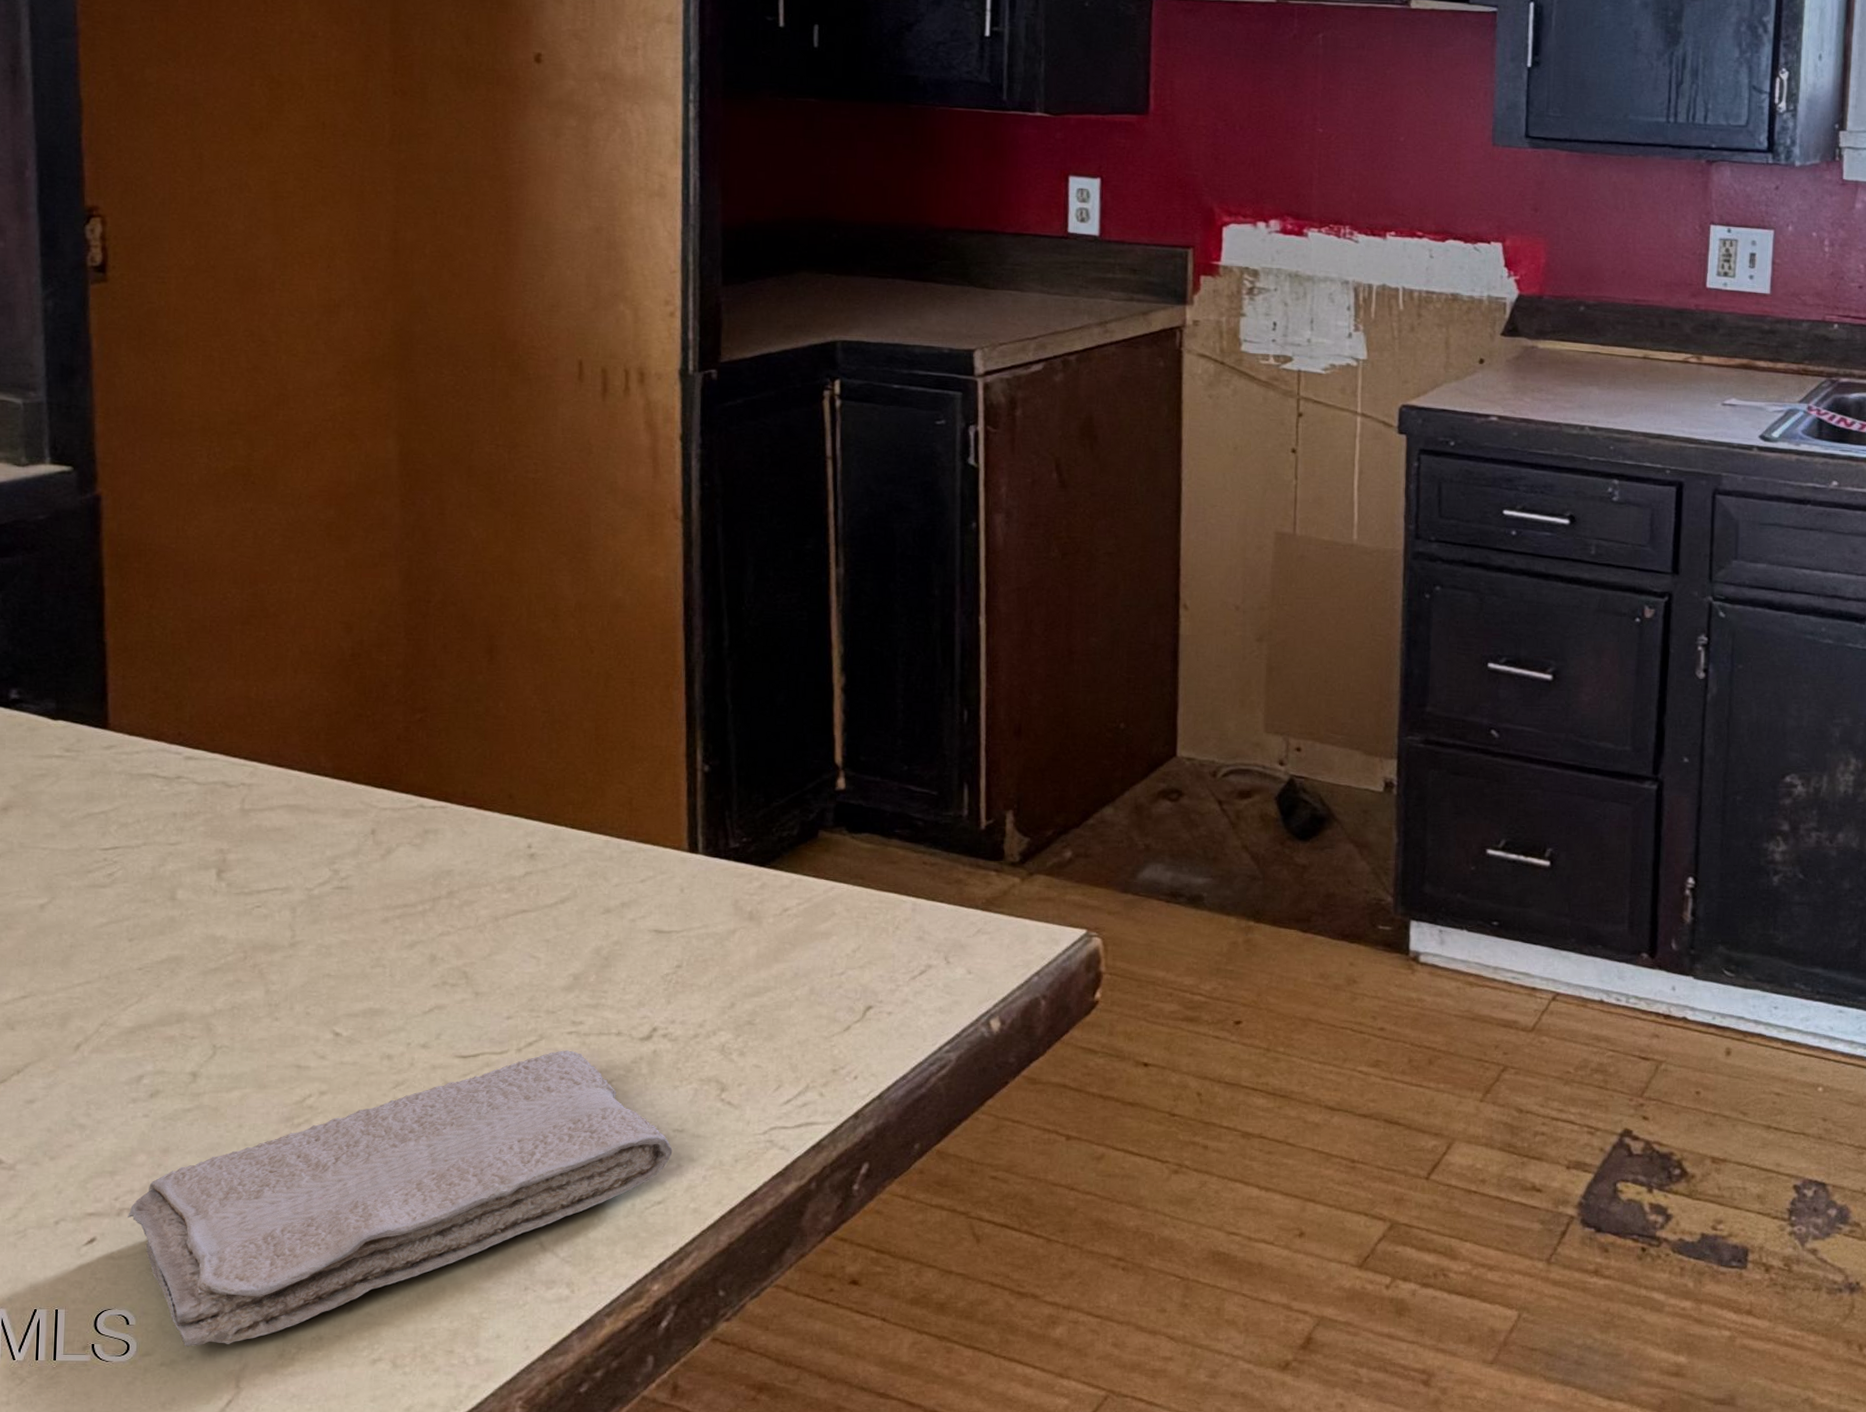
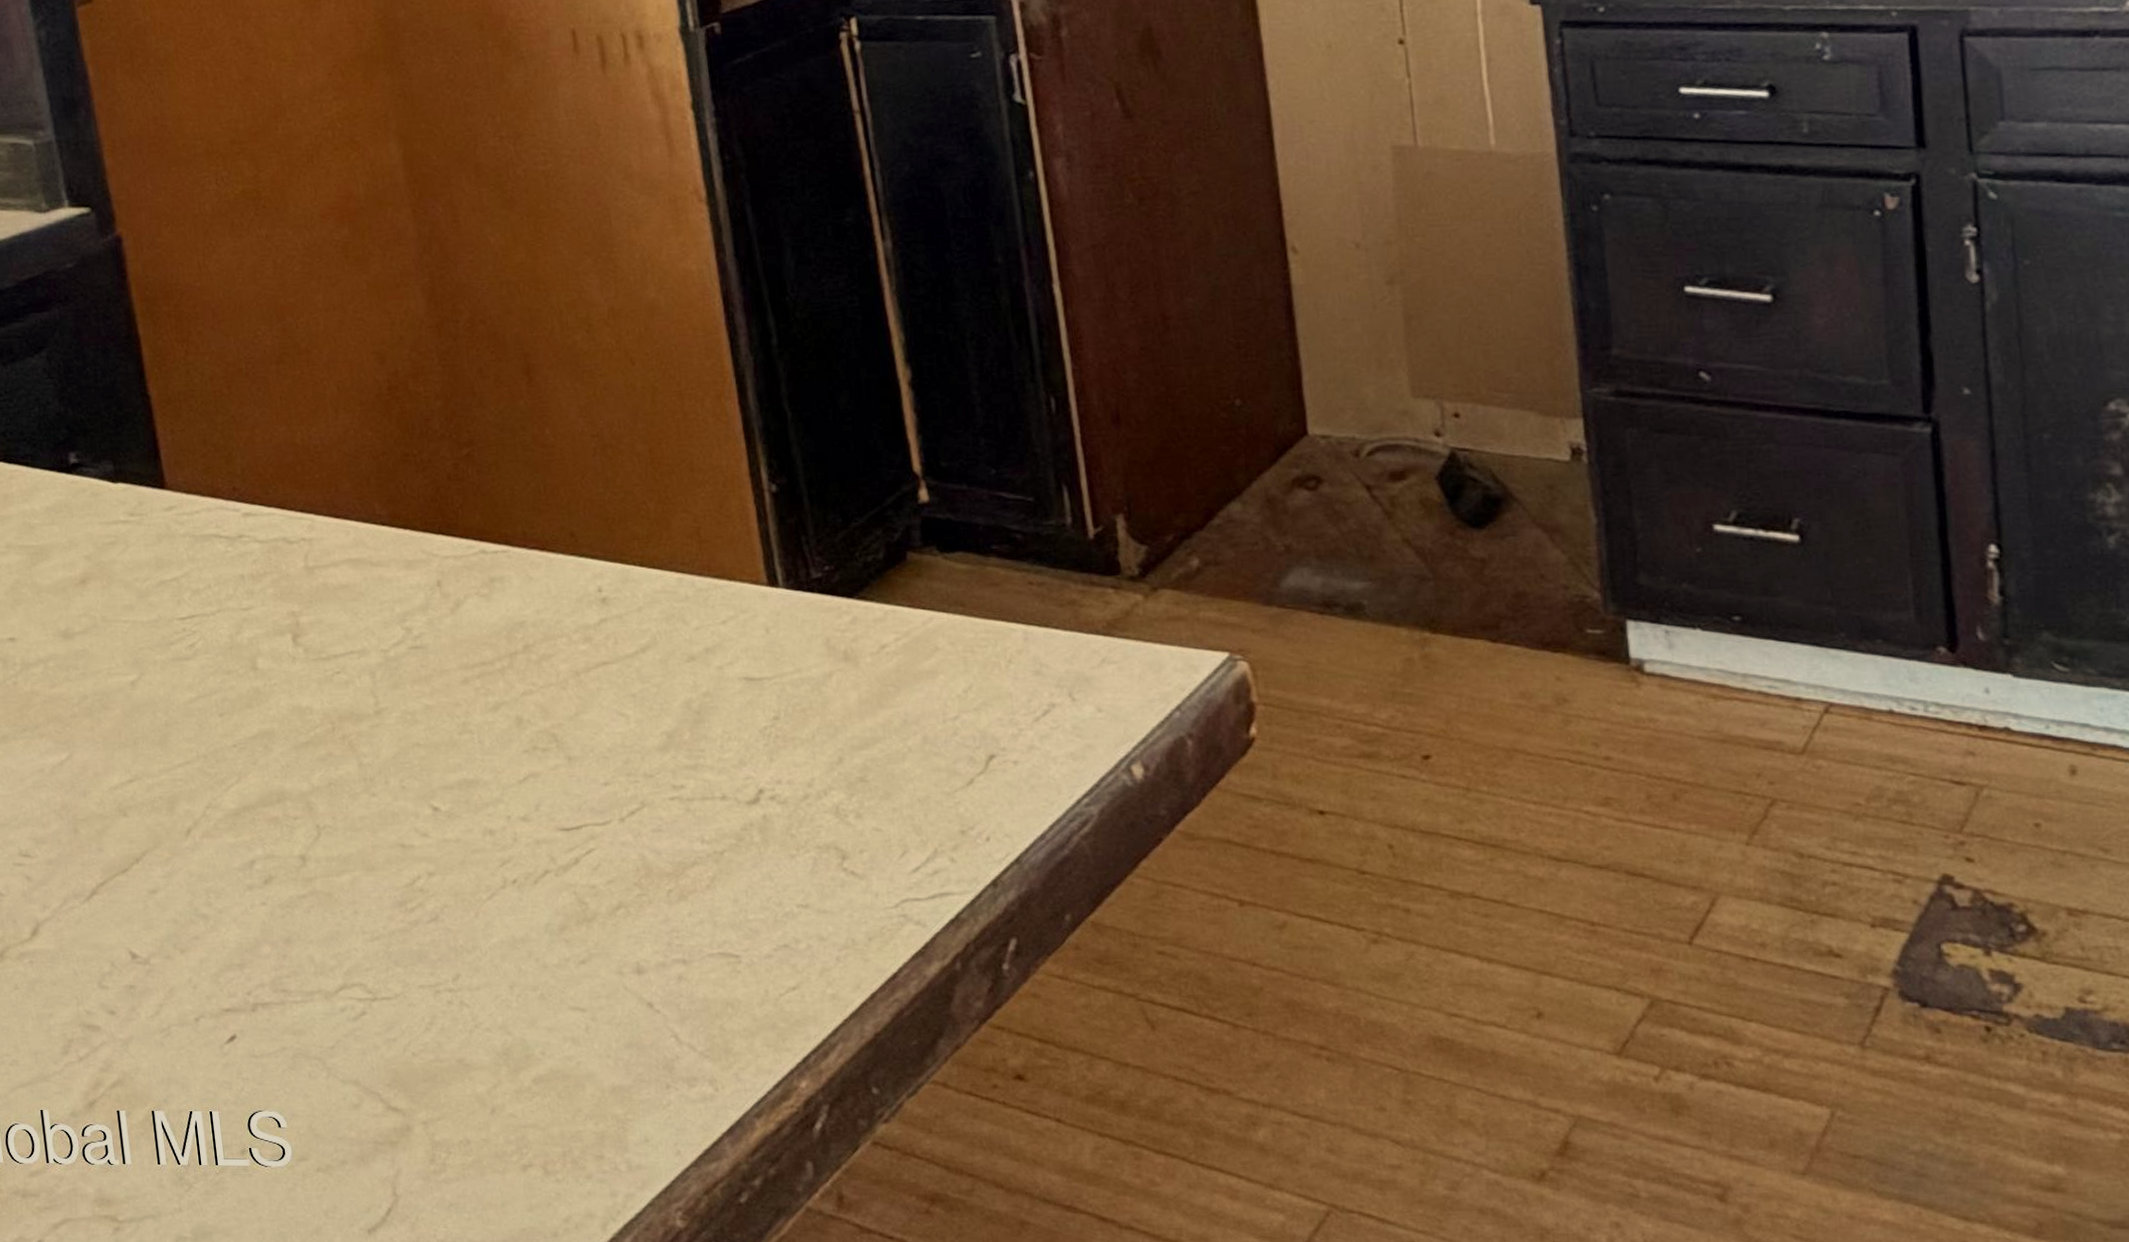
washcloth: present [128,1050,673,1347] -> none [262,818,800,1151]

